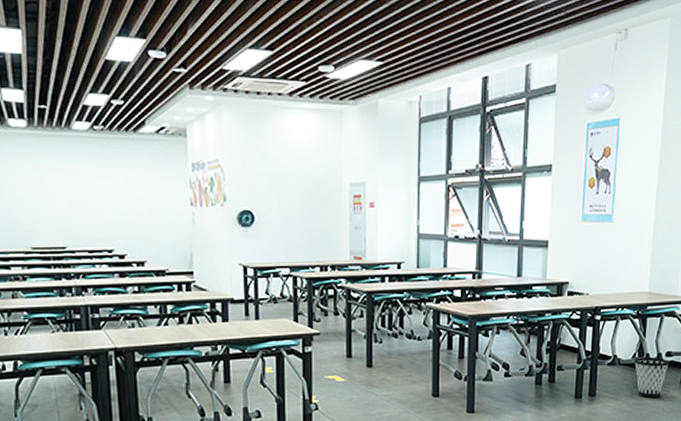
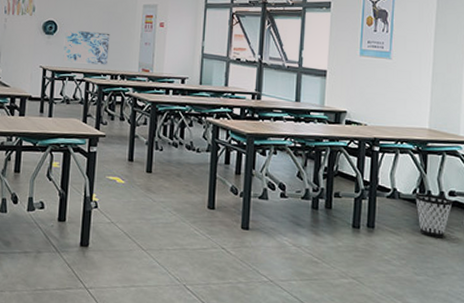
wall art: none [263,219,316,257] -> present [63,30,110,65]

